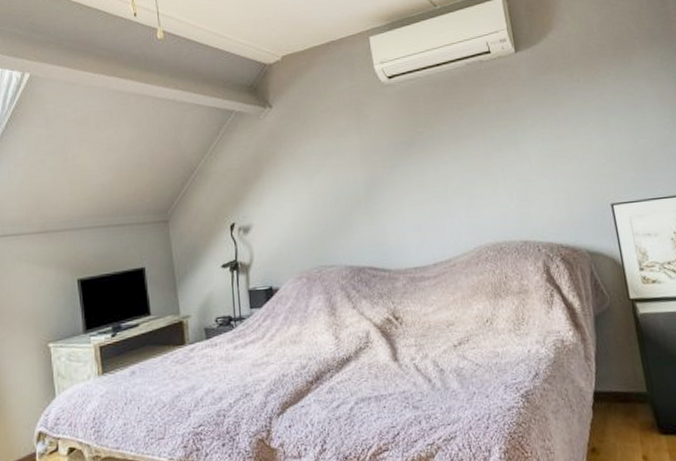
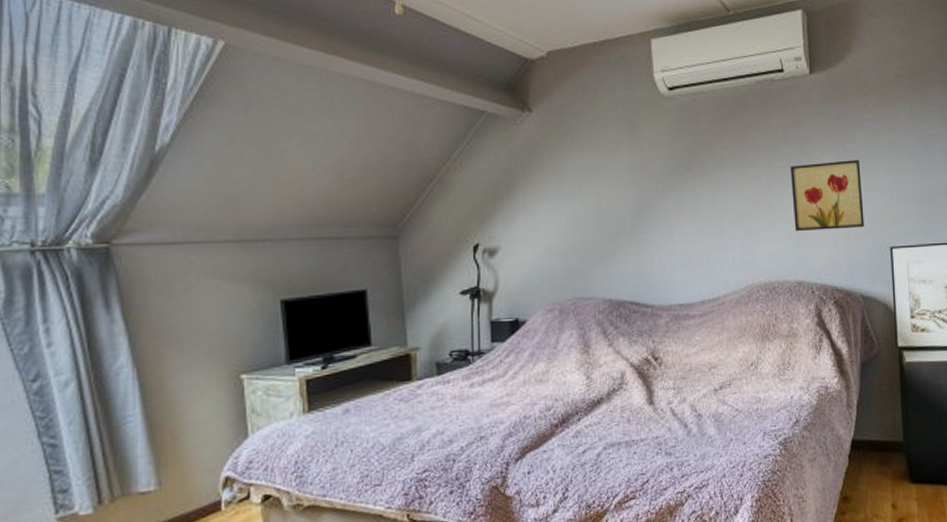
wall art: none [506,126,583,195] -> present [791,160,865,232]

